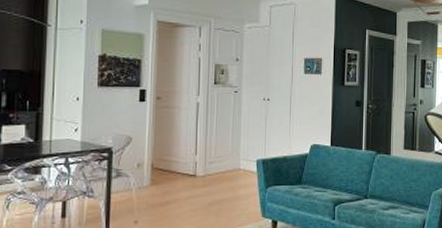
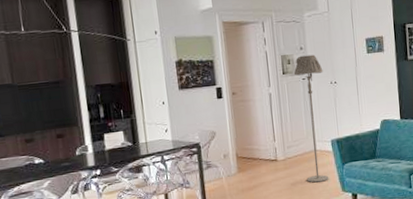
floor lamp: none [226,67,257,205] -> present [293,54,329,183]

